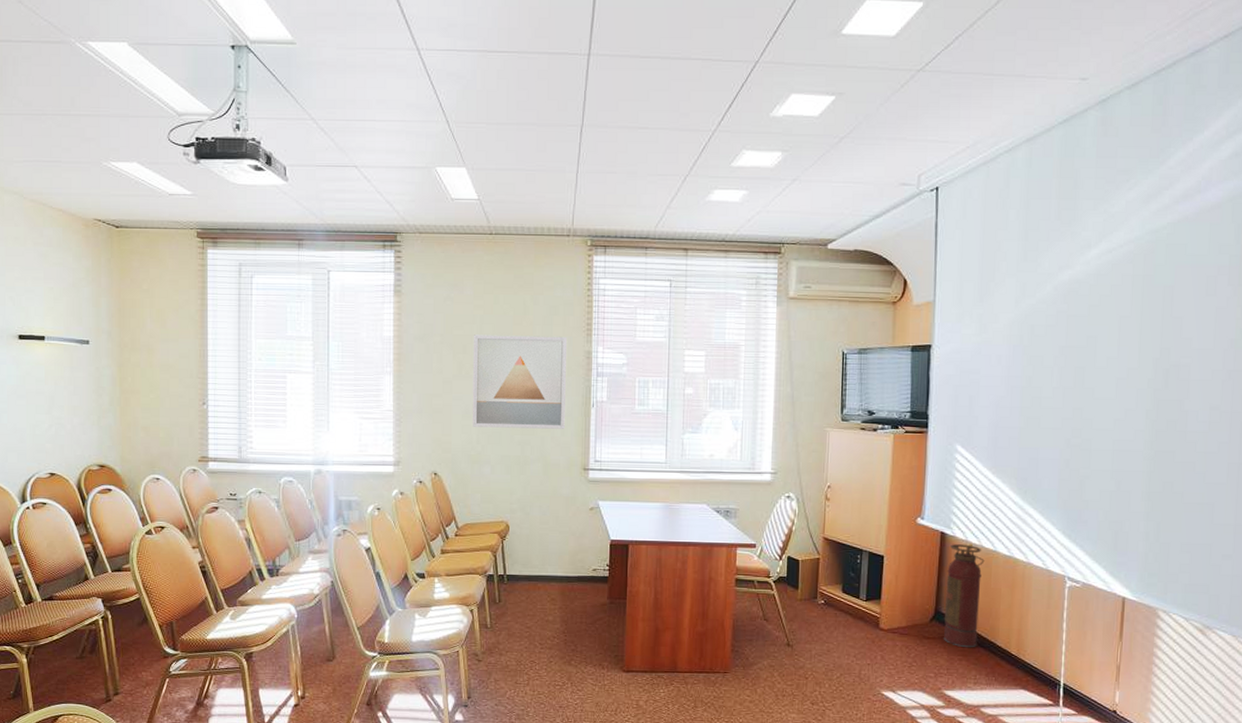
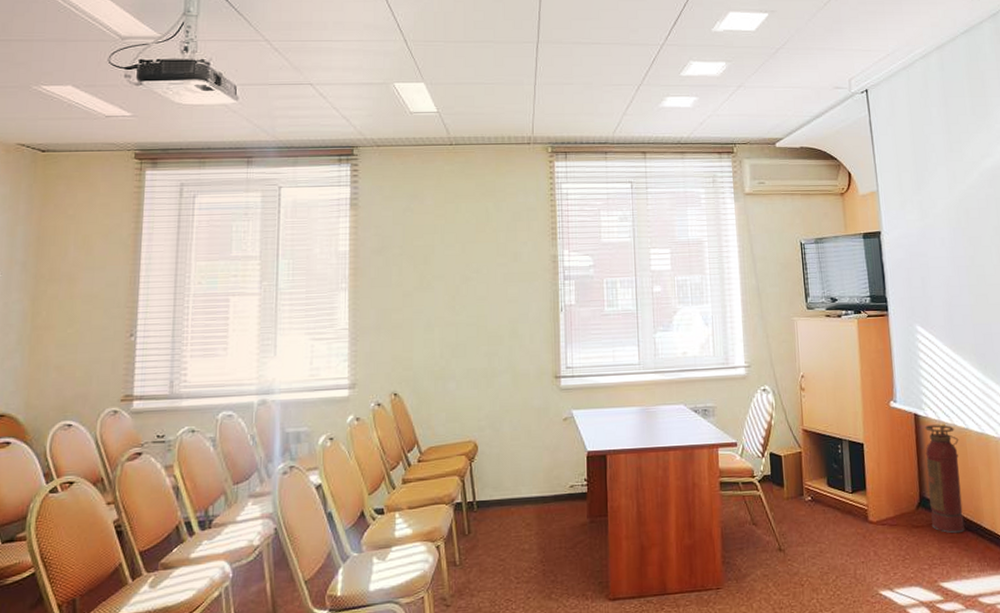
wall art: present [472,335,566,429] -> none [434,241,533,341]

